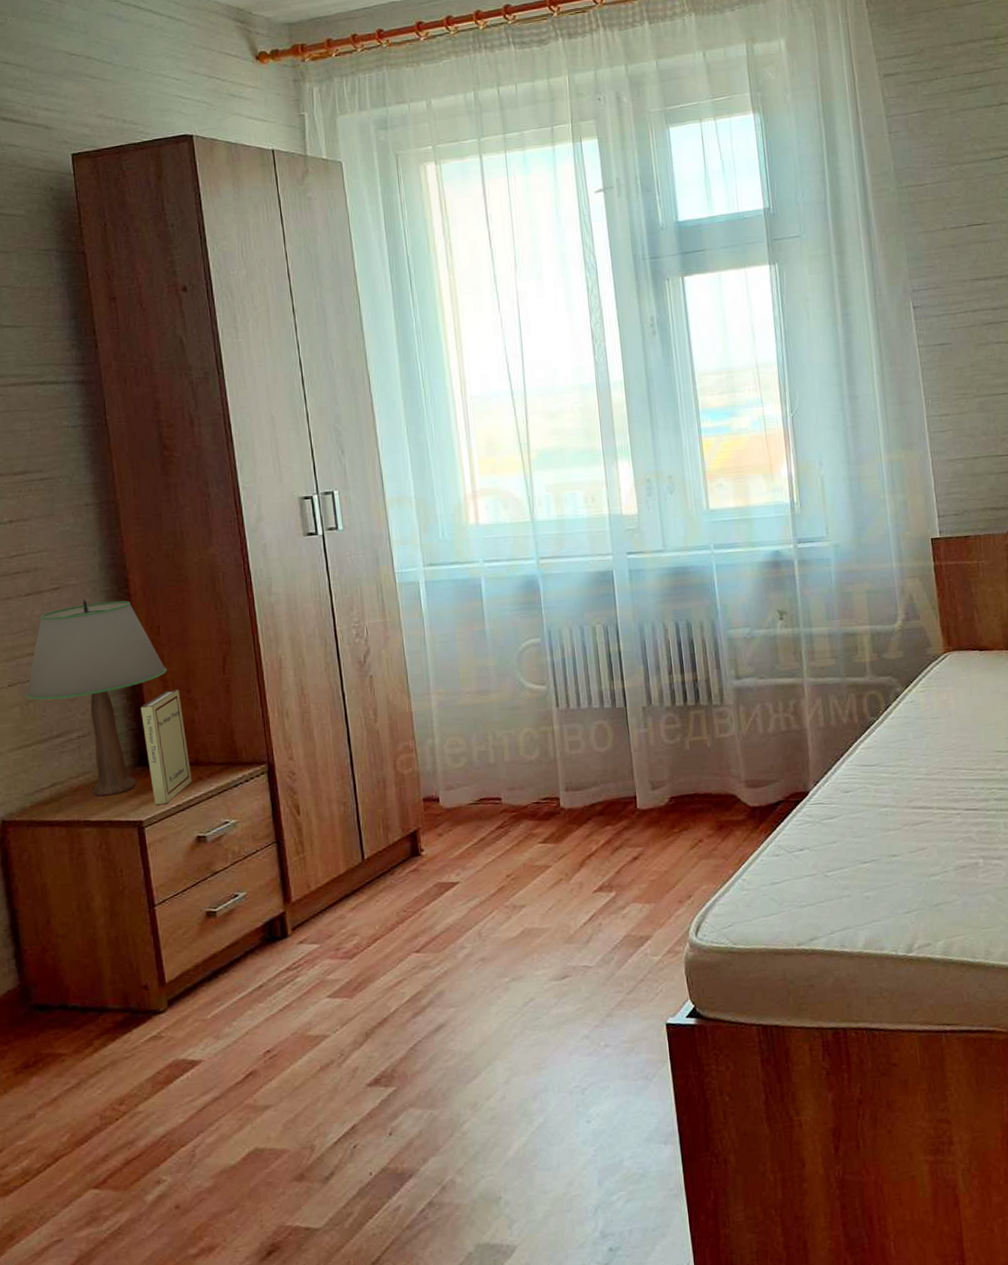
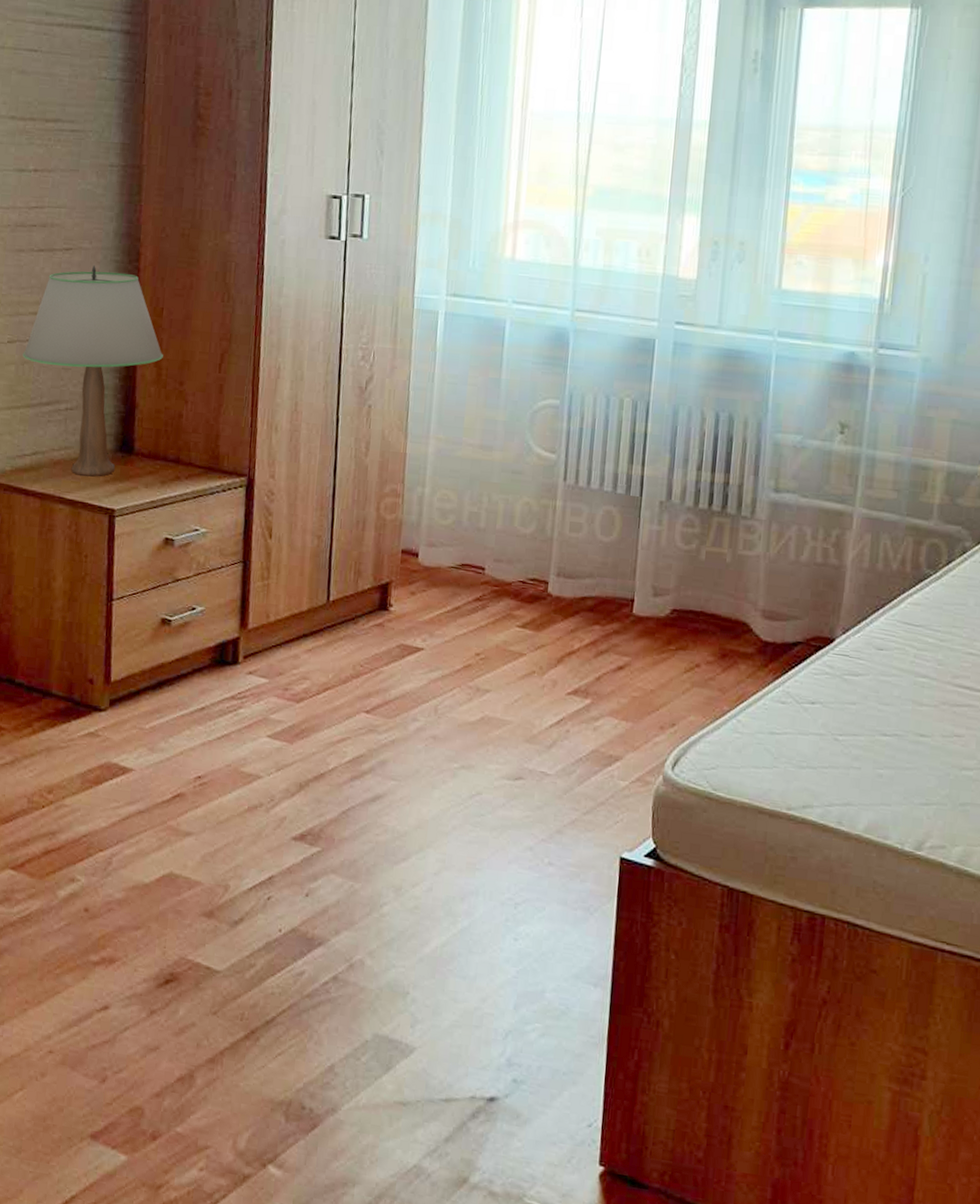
book: present [140,689,192,806] -> none [129,378,172,498]

